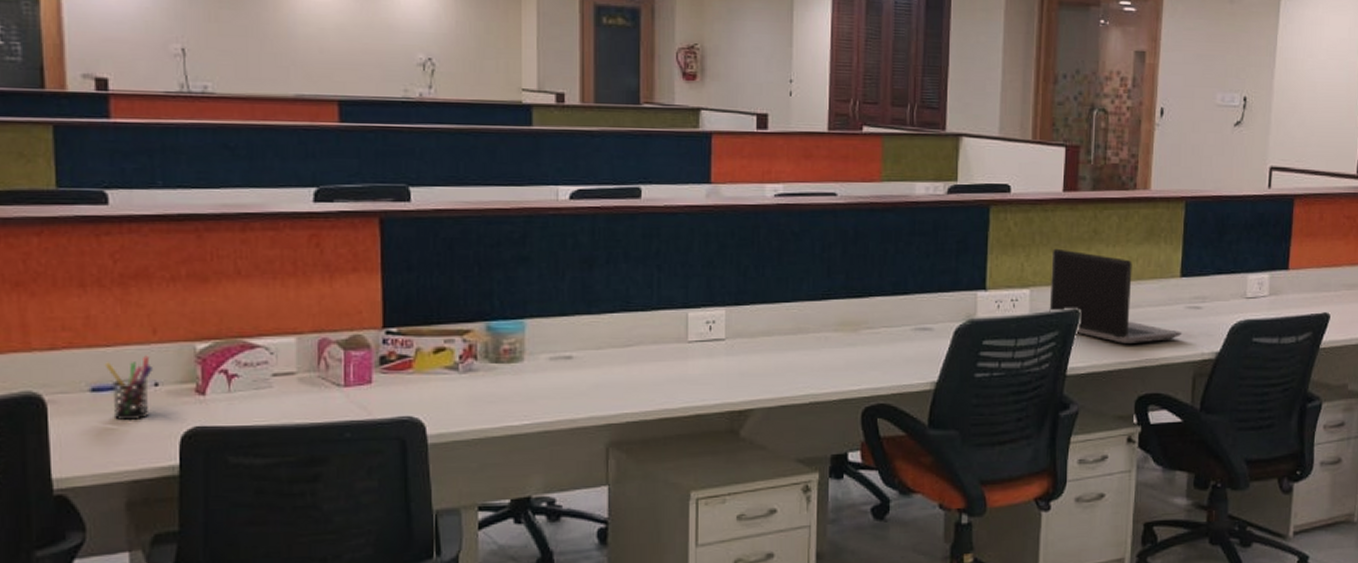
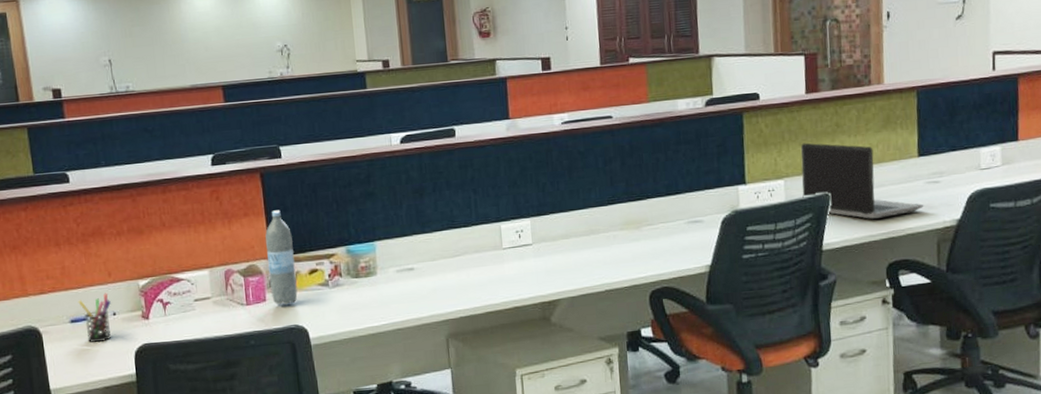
water bottle: none [378,267,416,390] -> present [265,210,298,305]

